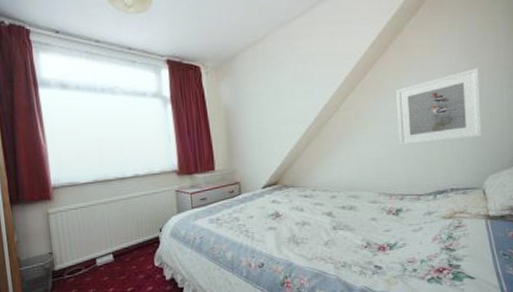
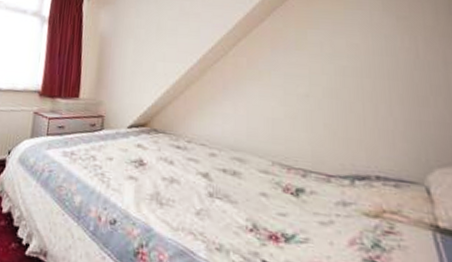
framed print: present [396,68,482,145] -> none [300,31,420,115]

